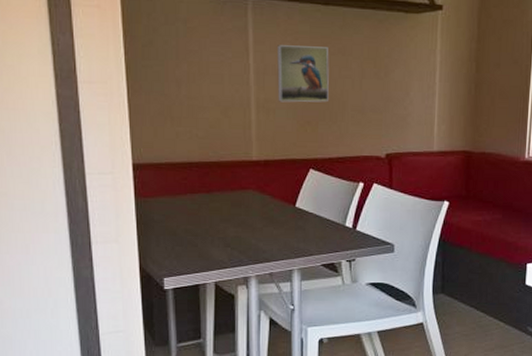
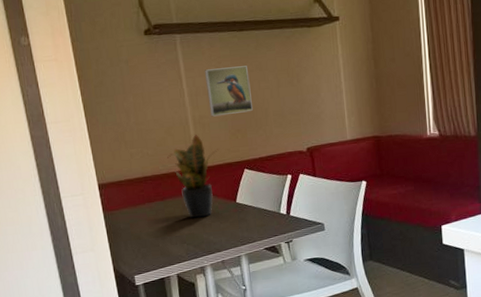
potted plant: none [220,119,284,219] -> present [167,134,220,218]

